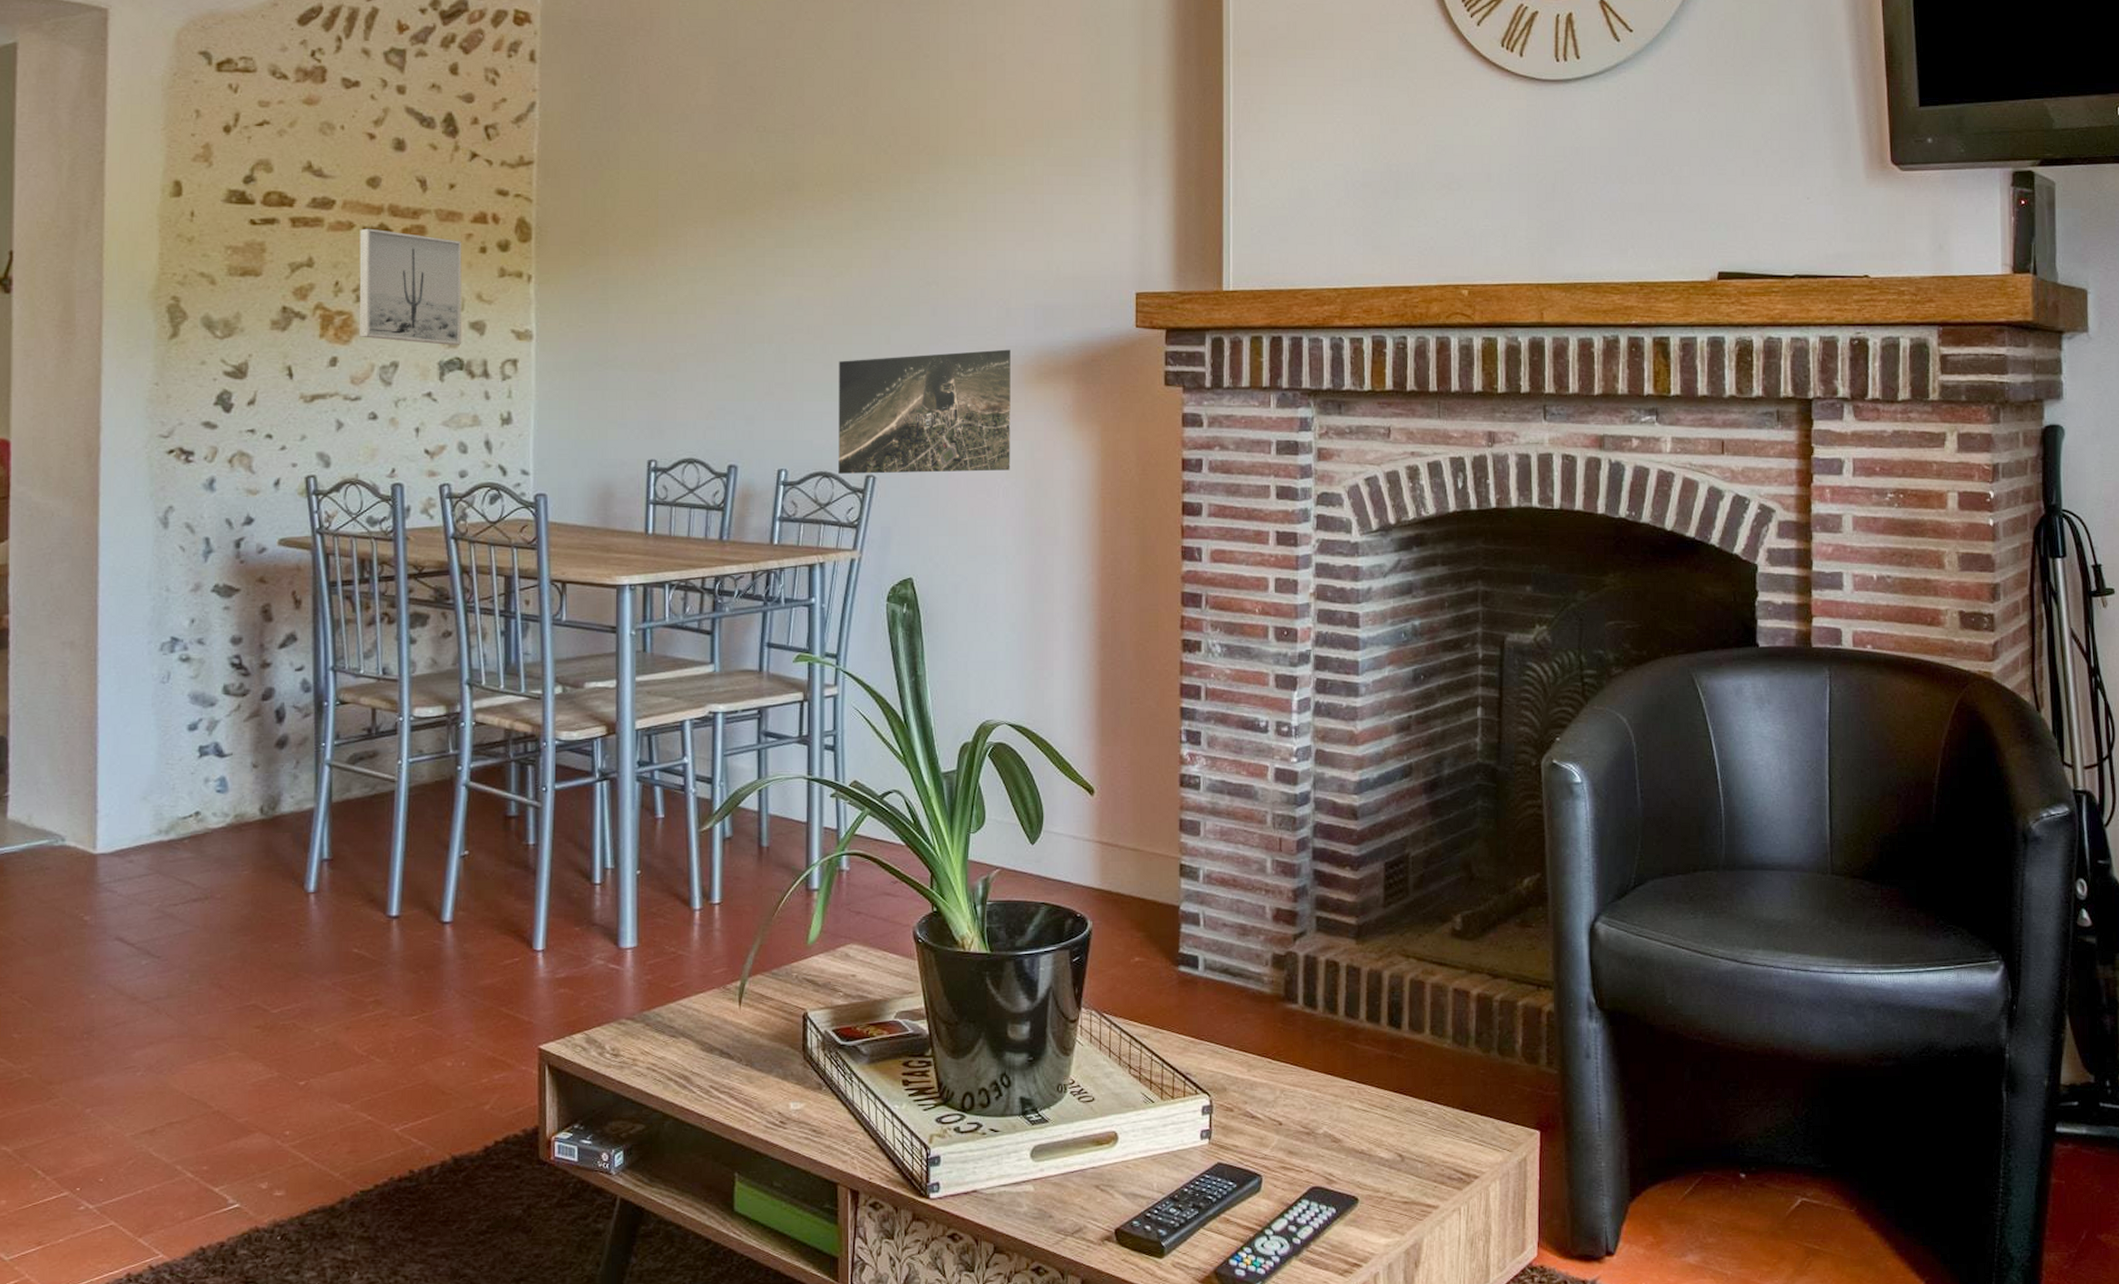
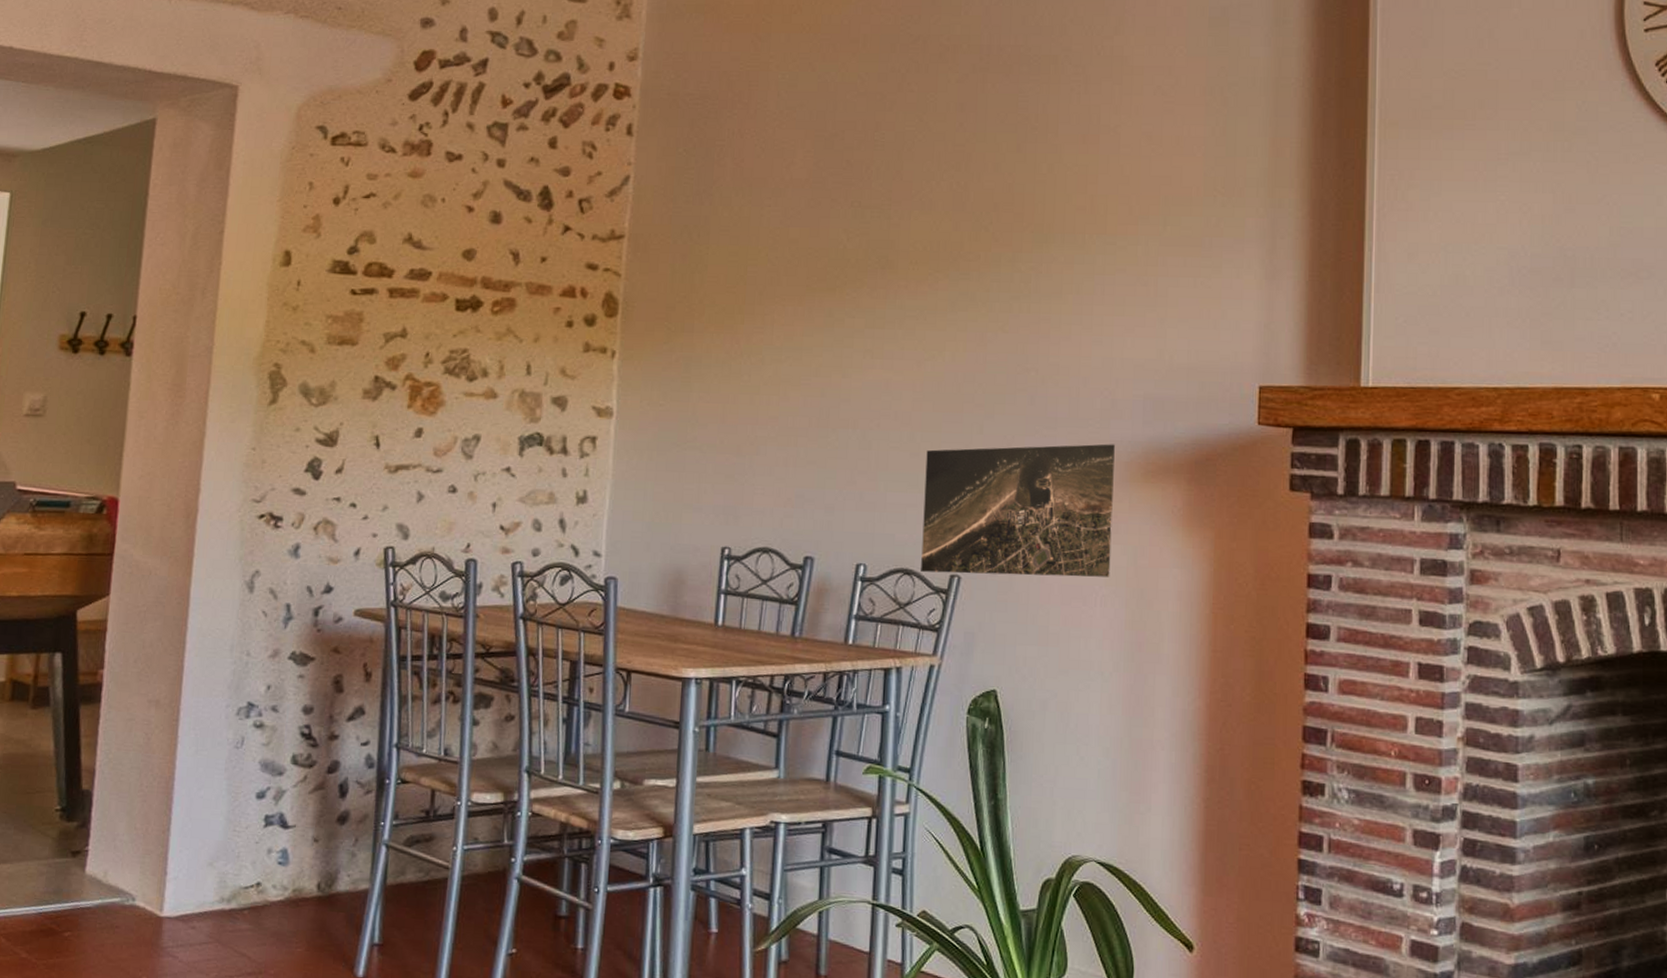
wall art: present [359,228,462,345] -> none [445,300,550,420]

